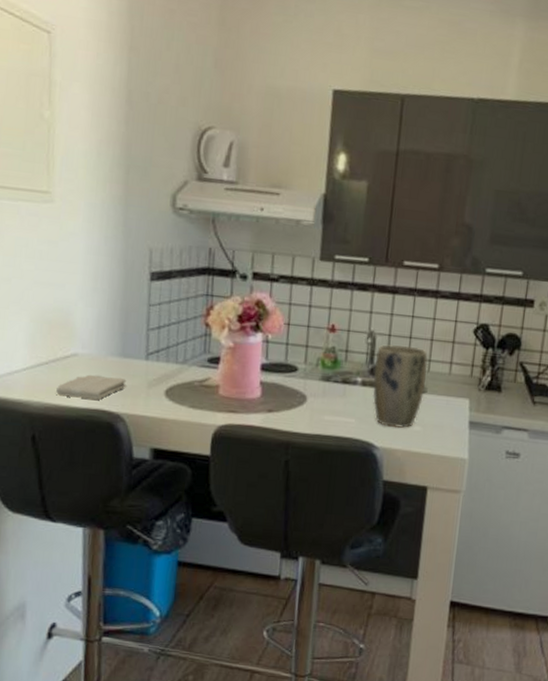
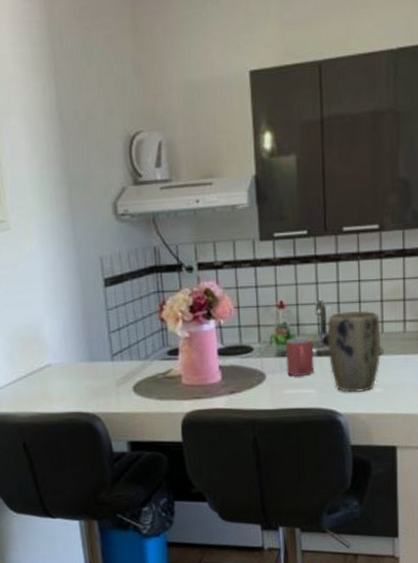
washcloth: present [56,374,127,400] -> none [37,380,98,404]
mug: none [328,363,360,404] -> present [286,337,314,376]

